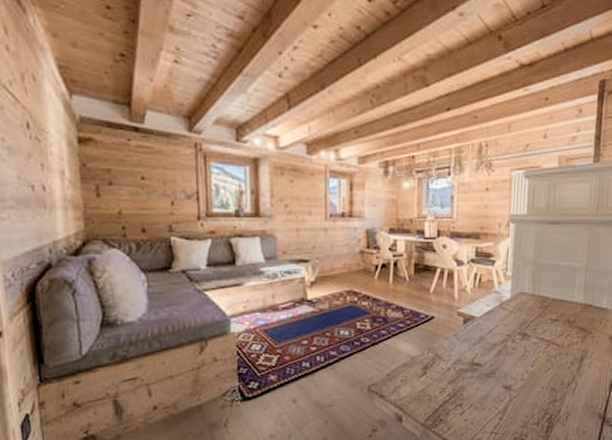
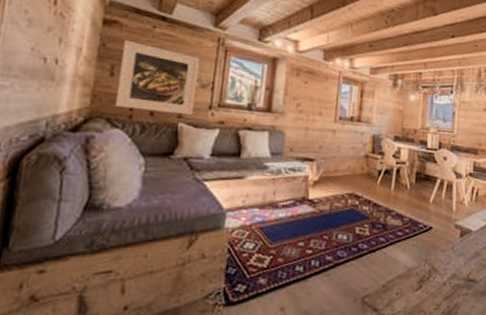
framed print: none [102,157,183,229] -> present [114,39,200,116]

